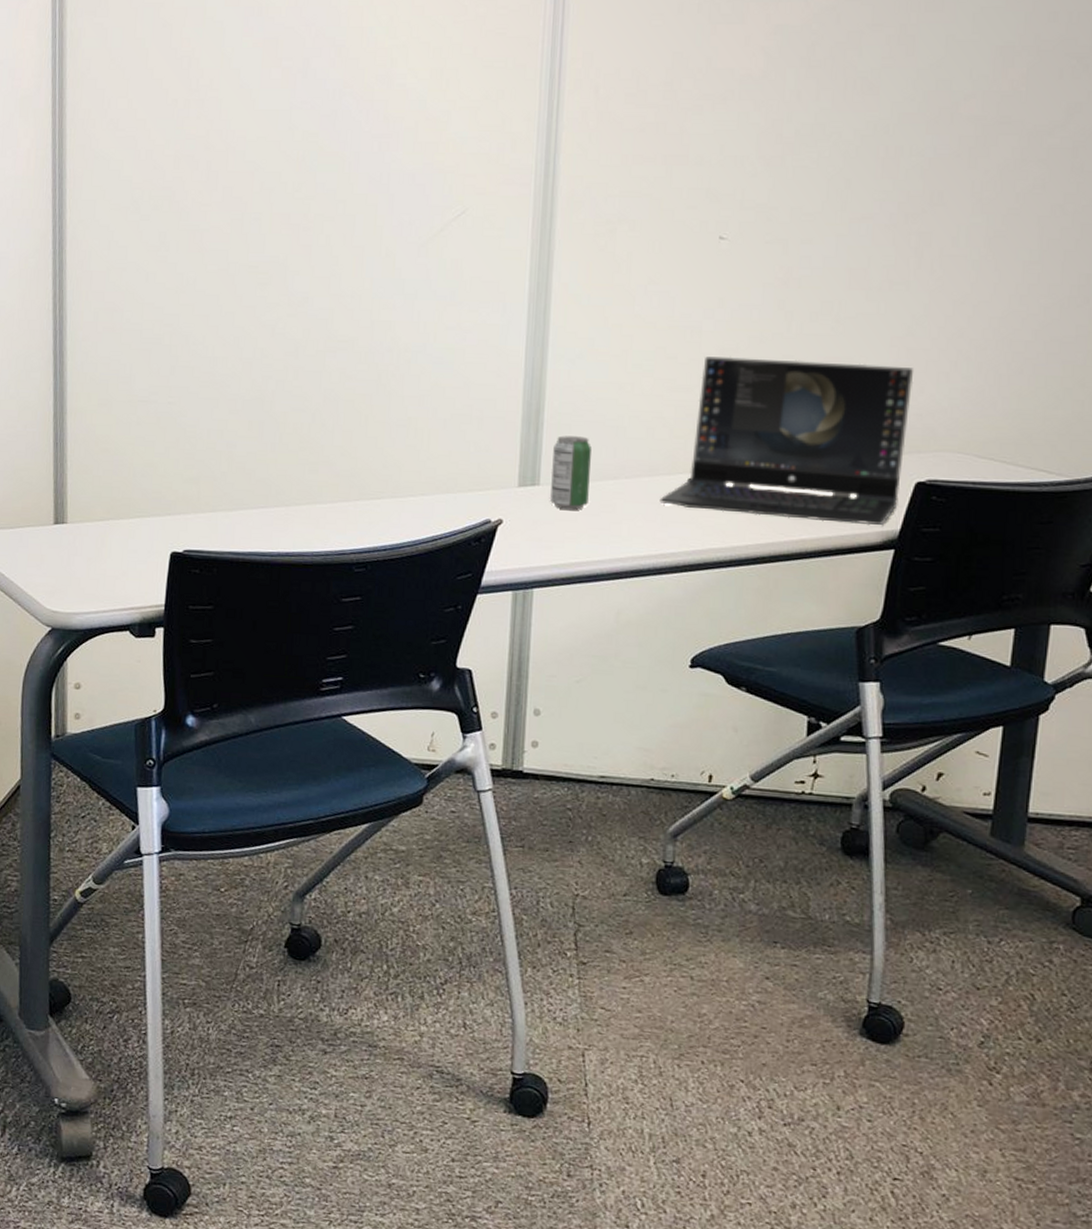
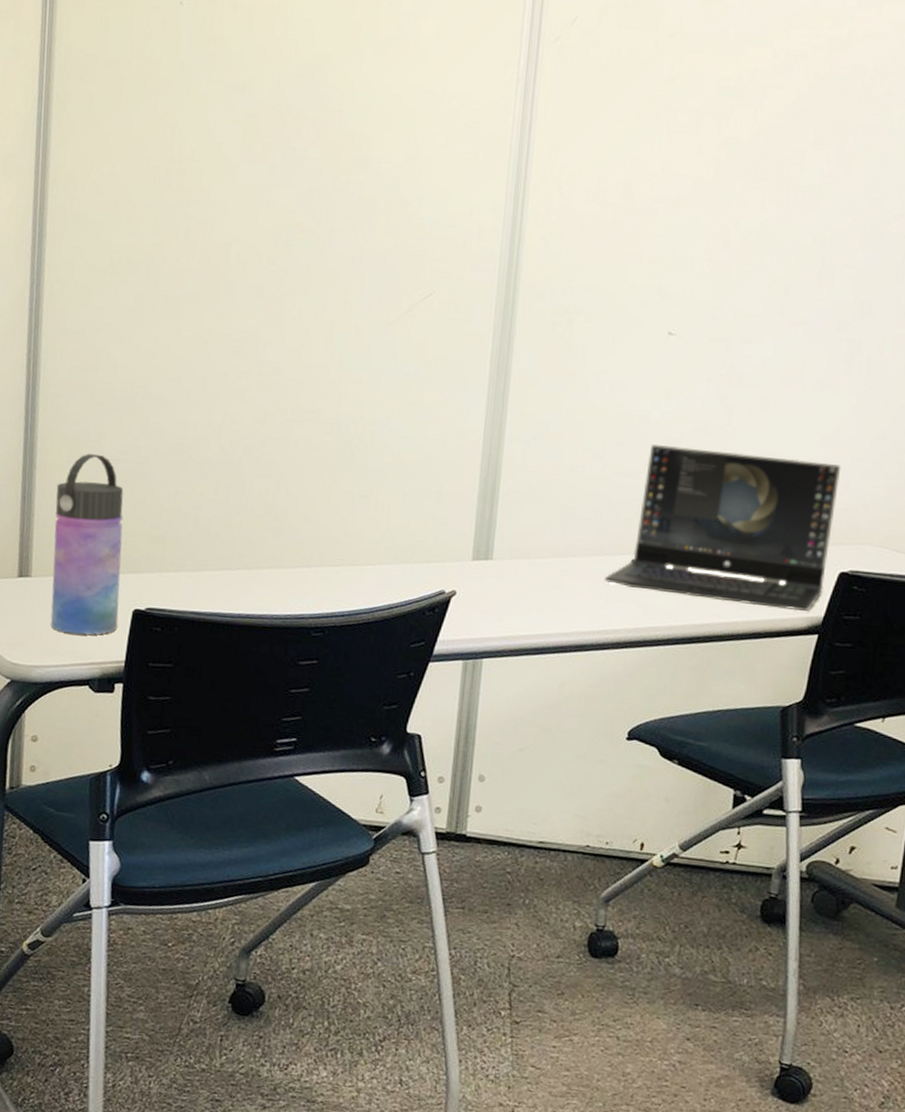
water bottle: none [88,395,157,580] -> present [51,453,124,635]
beverage can: present [550,436,591,510] -> none [502,513,543,585]

